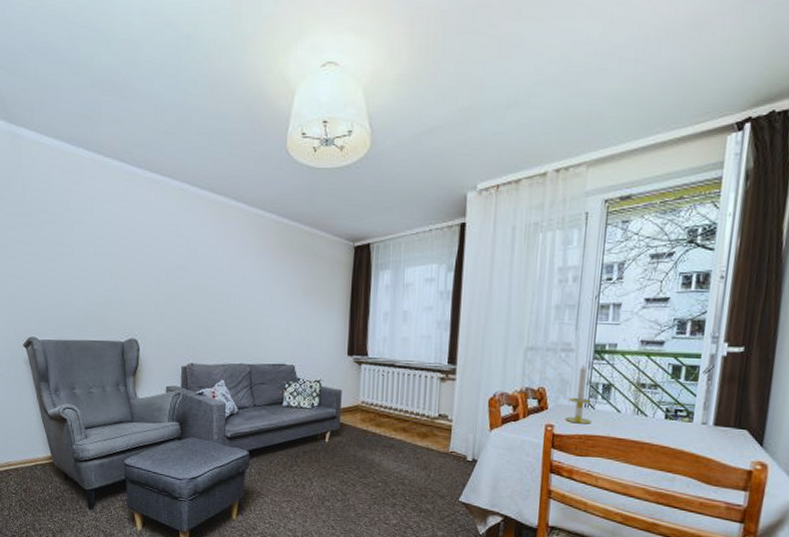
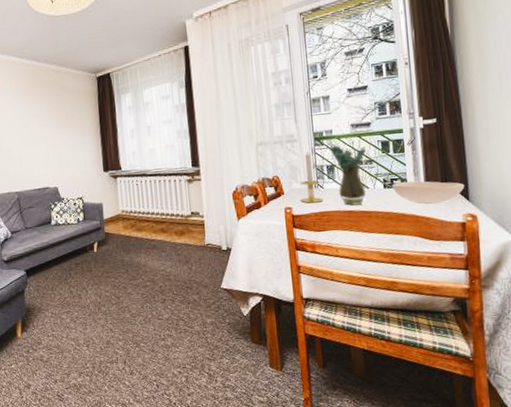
vase: none [609,359,653,434] -> present [328,144,366,206]
bowl: none [675,414,761,445] -> present [392,181,465,204]

